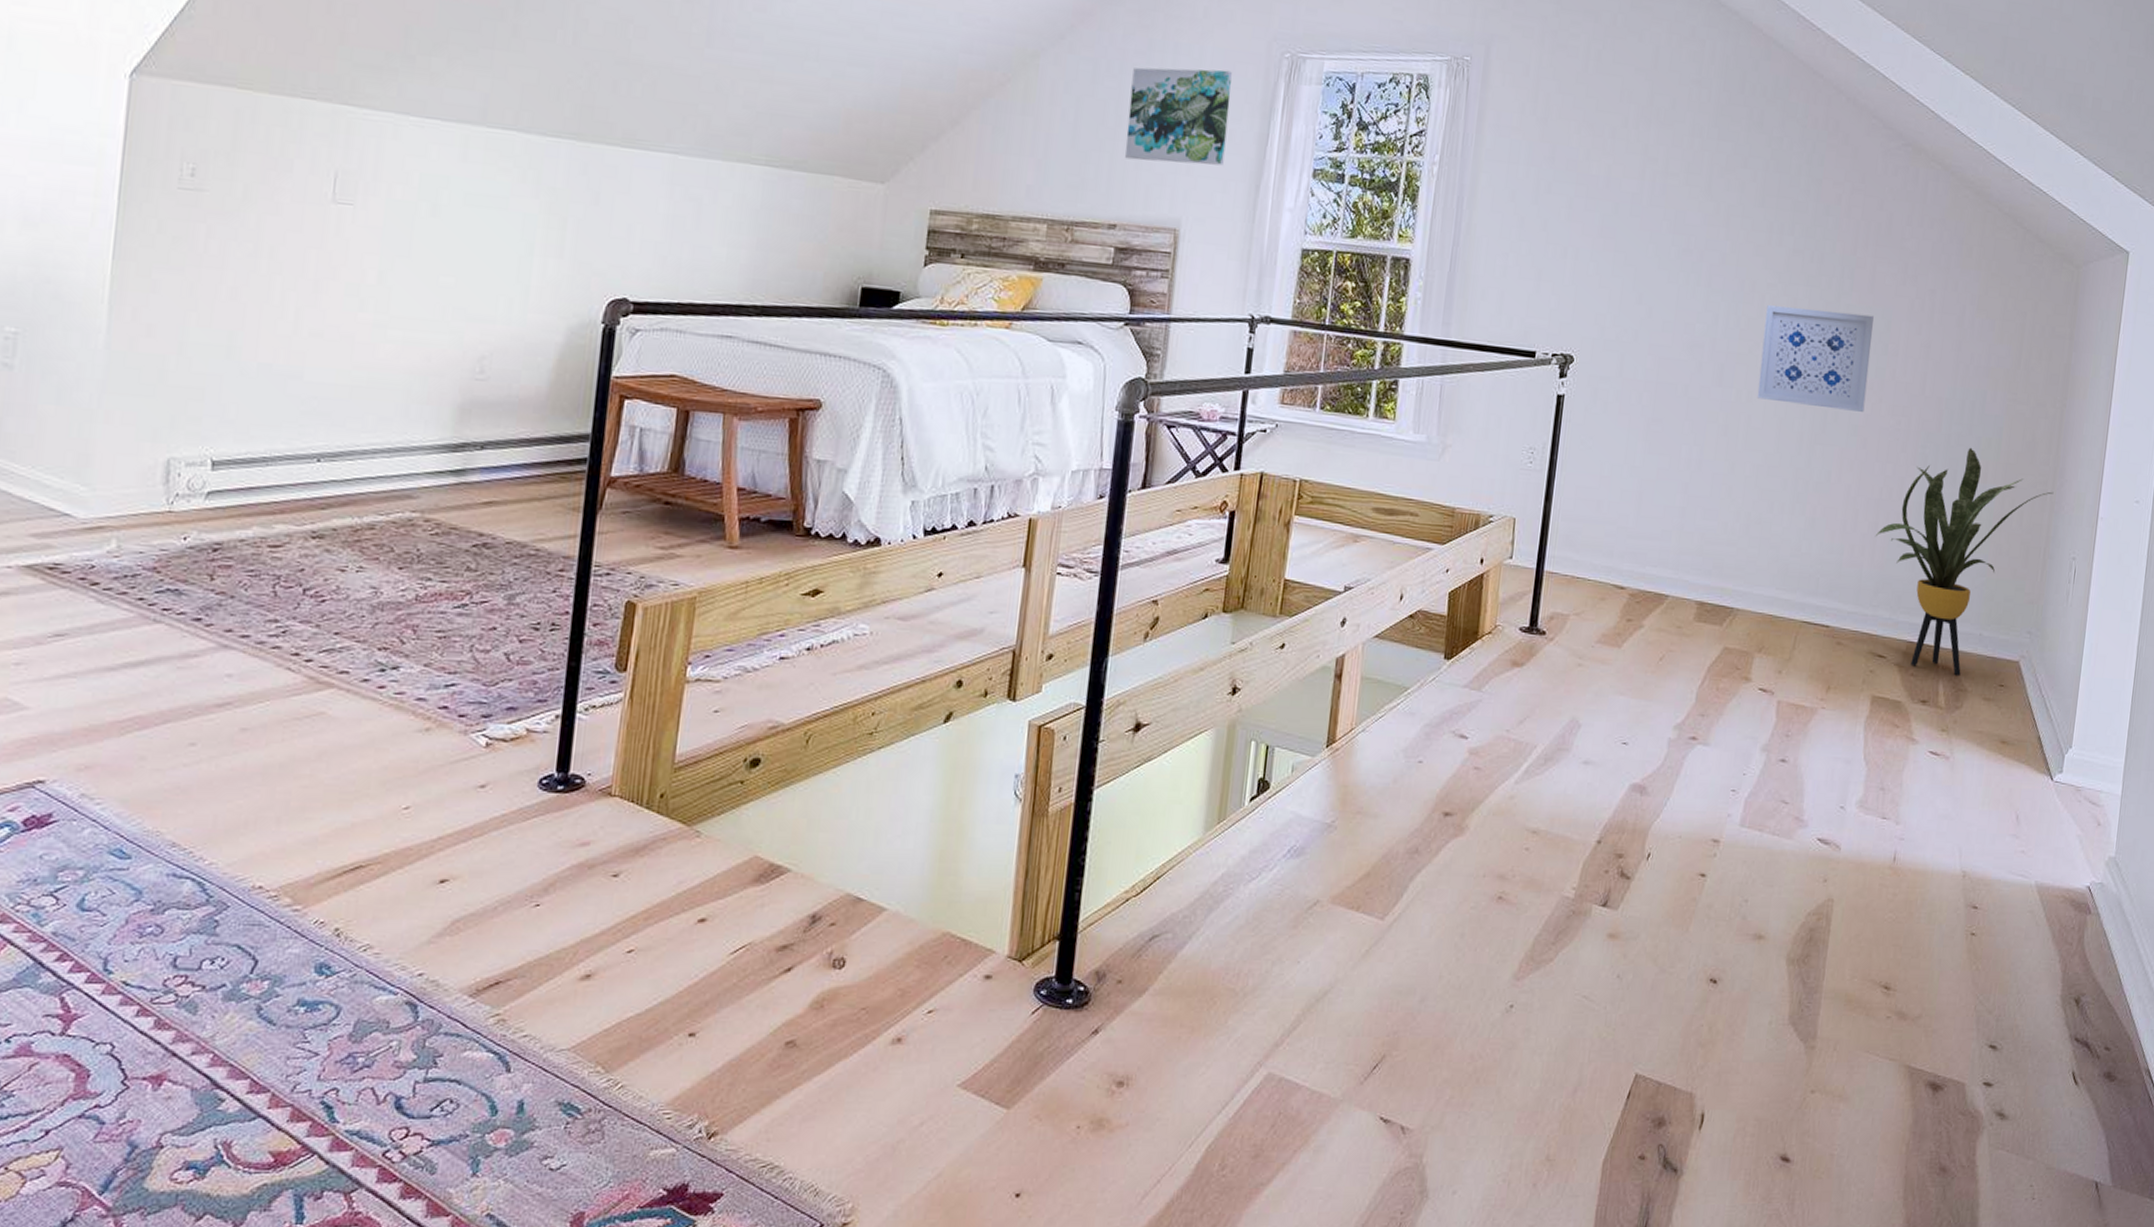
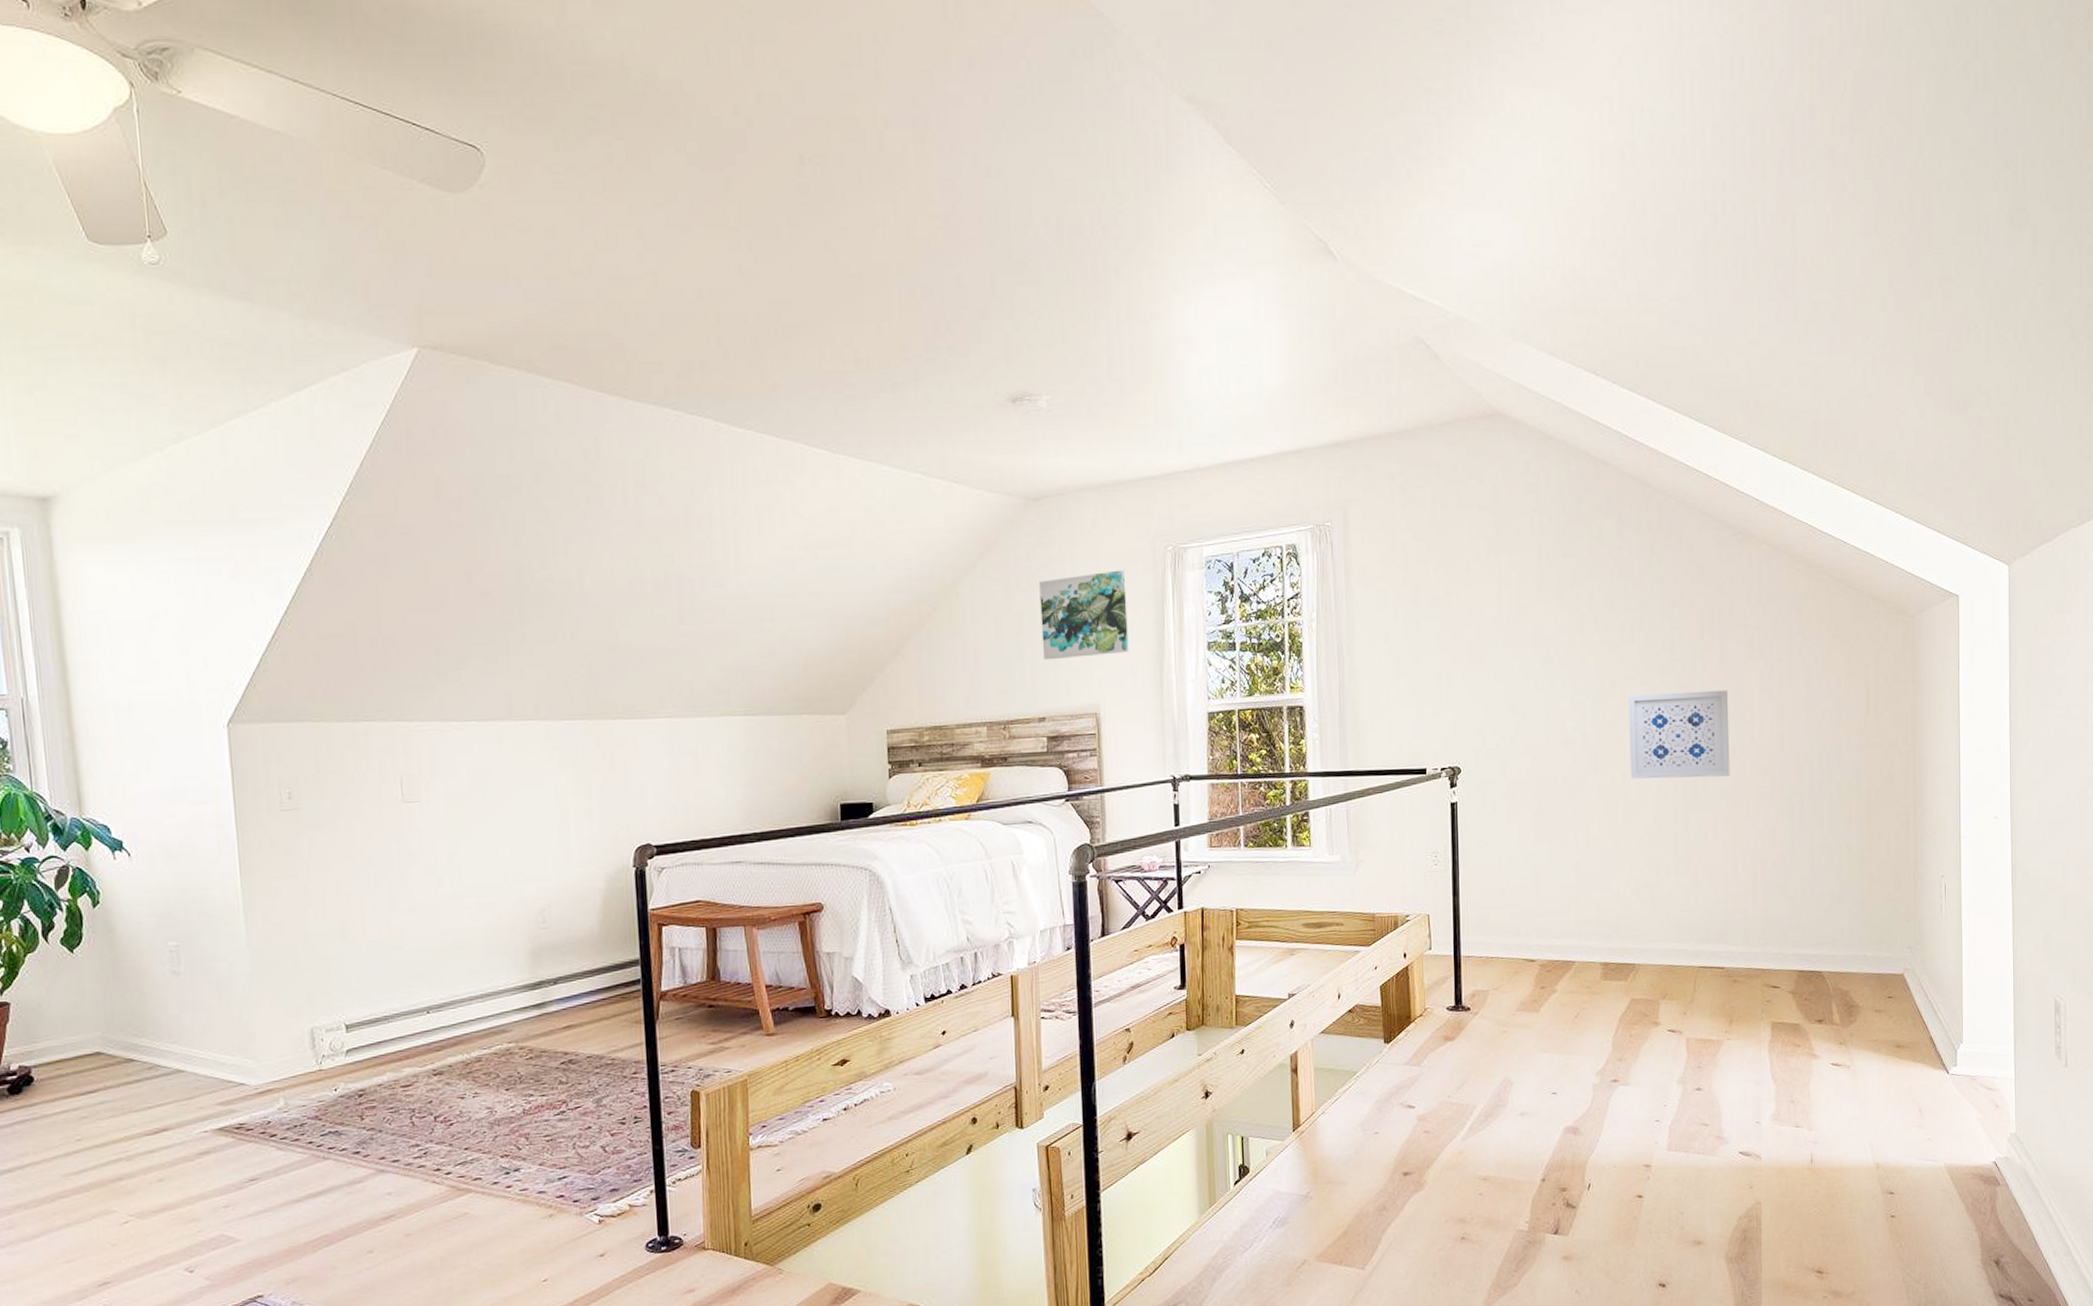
house plant: present [1875,447,2054,675] -> none [1755,792,1916,994]

